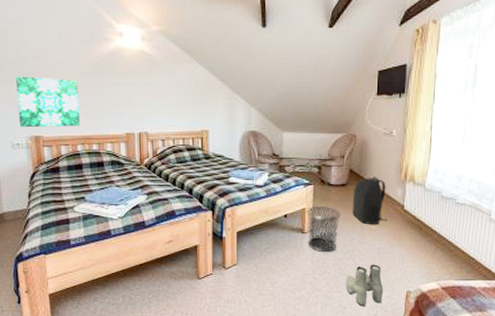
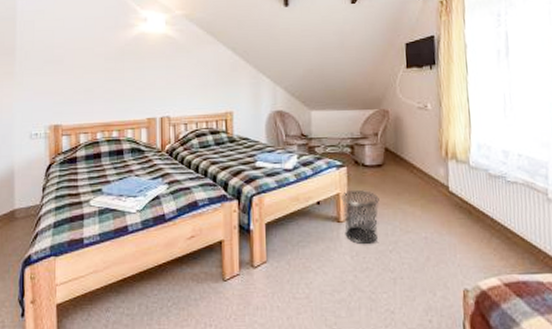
wall art: present [16,76,81,128] -> none [39,64,102,117]
boots: present [345,264,384,306] -> none [391,257,437,309]
backpack: present [352,177,387,224] -> none [390,155,432,209]

